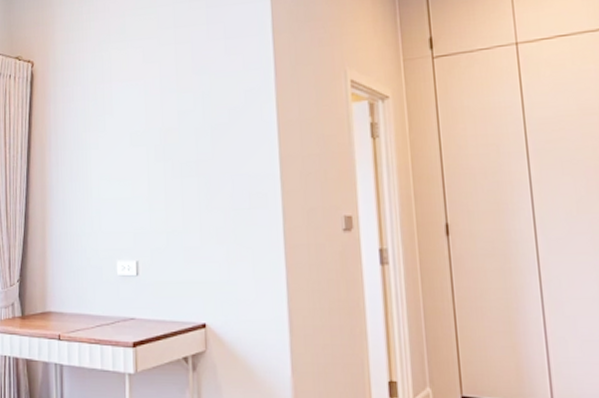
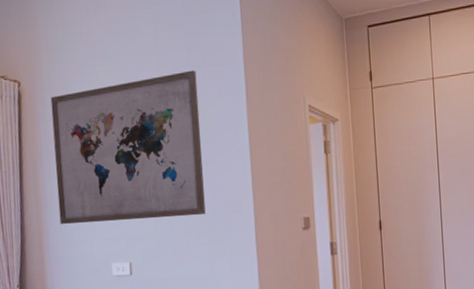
wall art: none [62,43,224,214] -> present [50,70,206,224]

